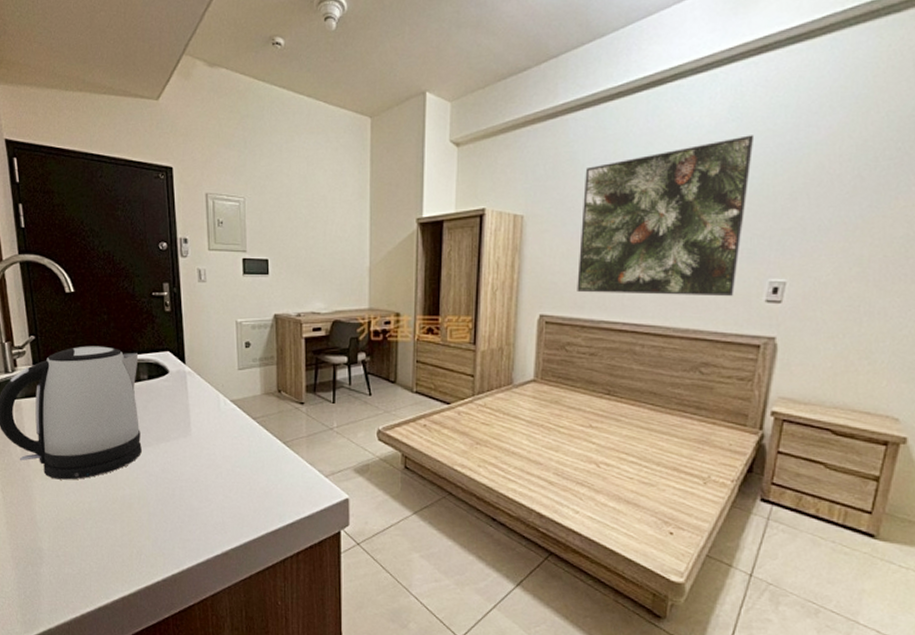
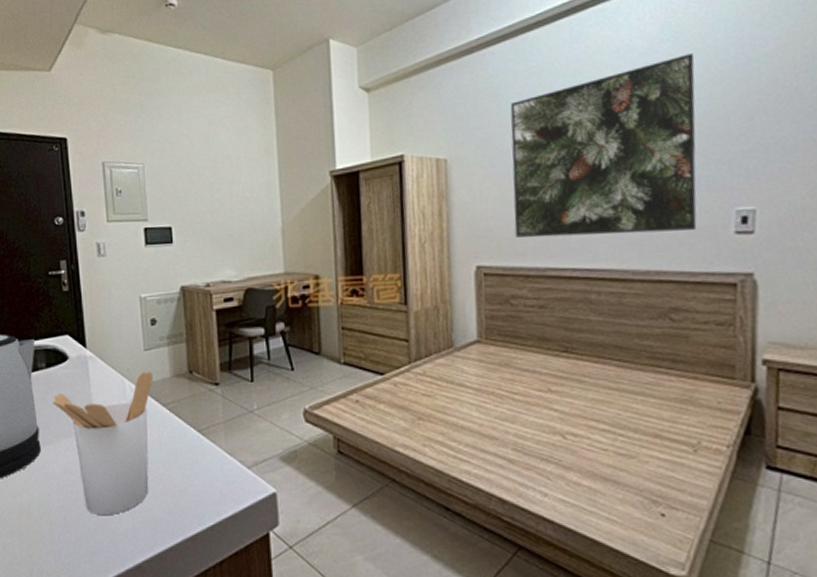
utensil holder: none [153,388,245,510] -> present [52,372,153,516]

